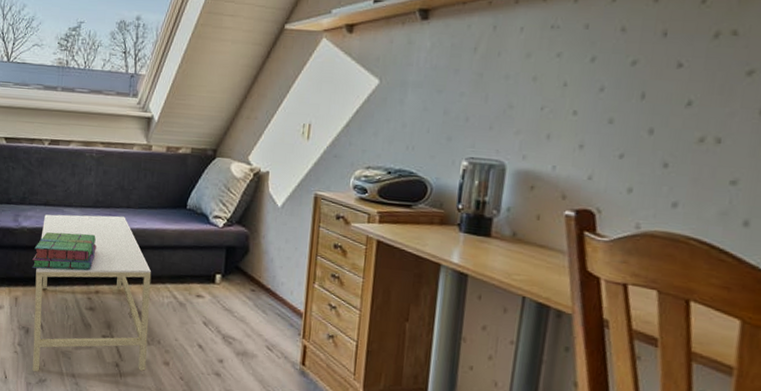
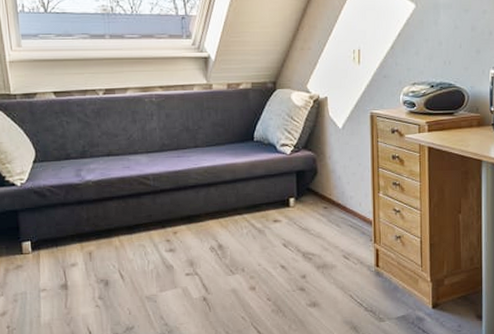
coffee table: present [32,214,152,372] -> none [107,156,234,322]
stack of books: present [32,232,96,271] -> none [102,178,169,220]

